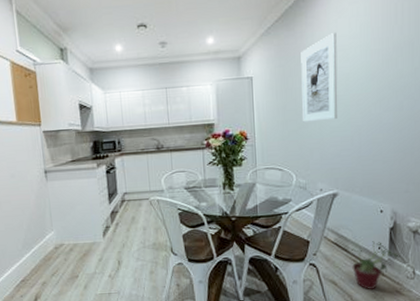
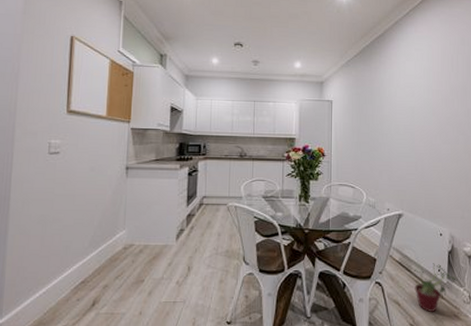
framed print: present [301,33,338,122] -> none [374,72,405,146]

